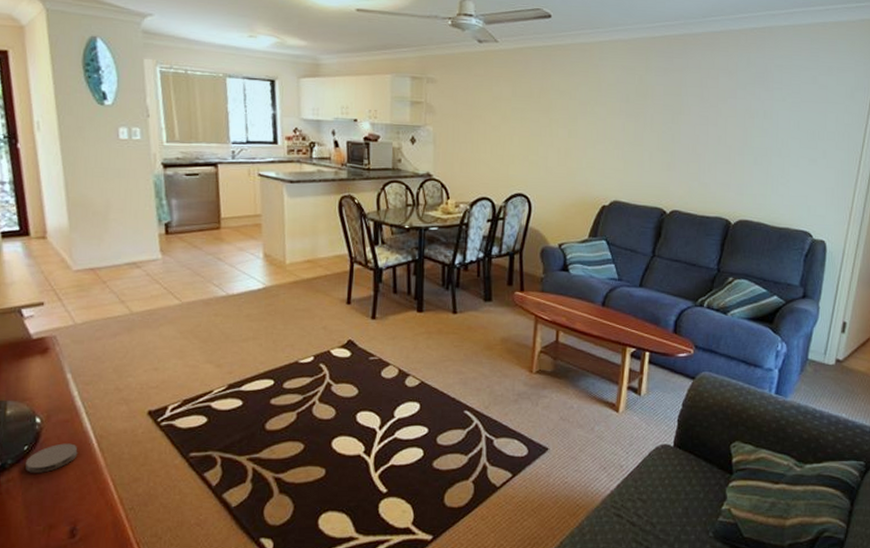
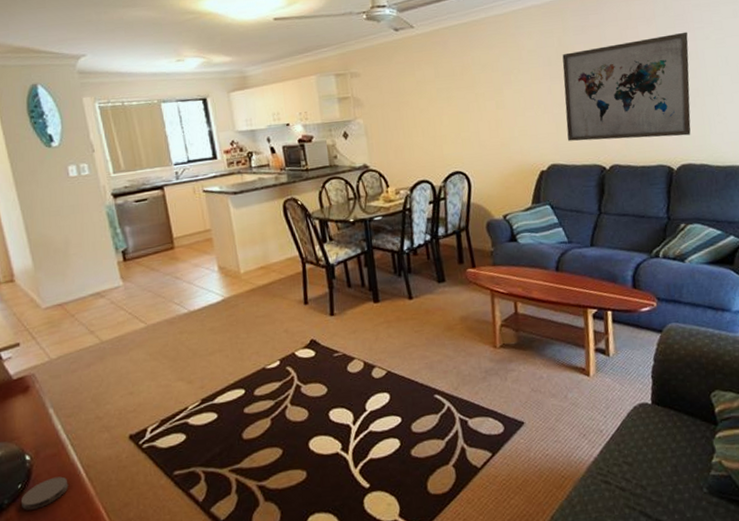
wall art: none [633,90,766,192] -> present [562,31,691,141]

